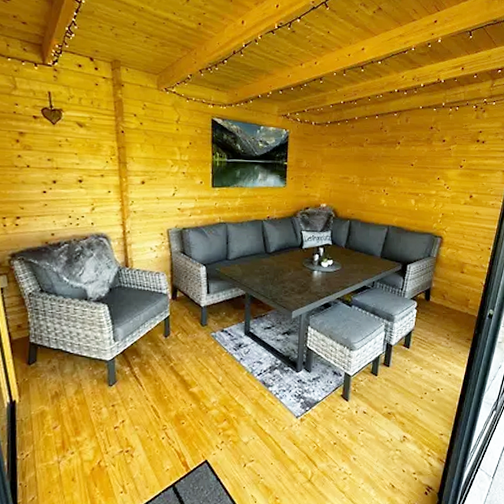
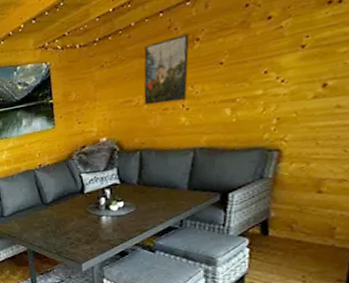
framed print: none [358,136,394,186] -> present [143,33,189,105]

